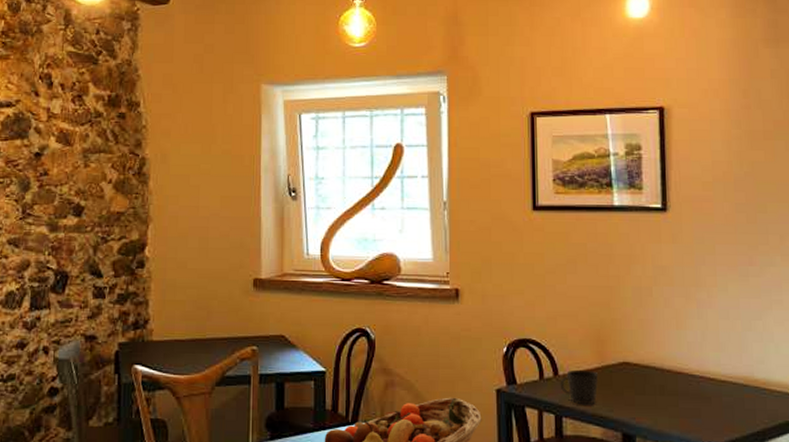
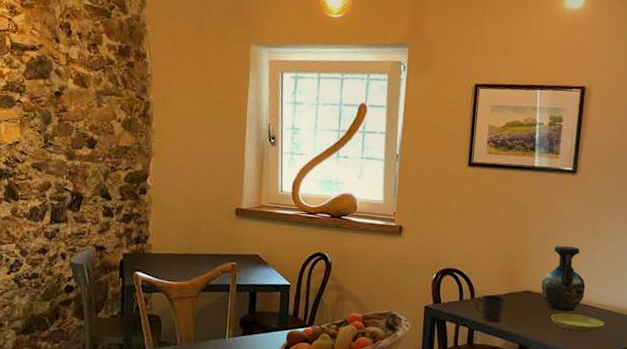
vase: none [640,301,698,387] -> present [541,245,586,312]
saucer: none [658,389,728,412] -> present [550,313,604,333]

